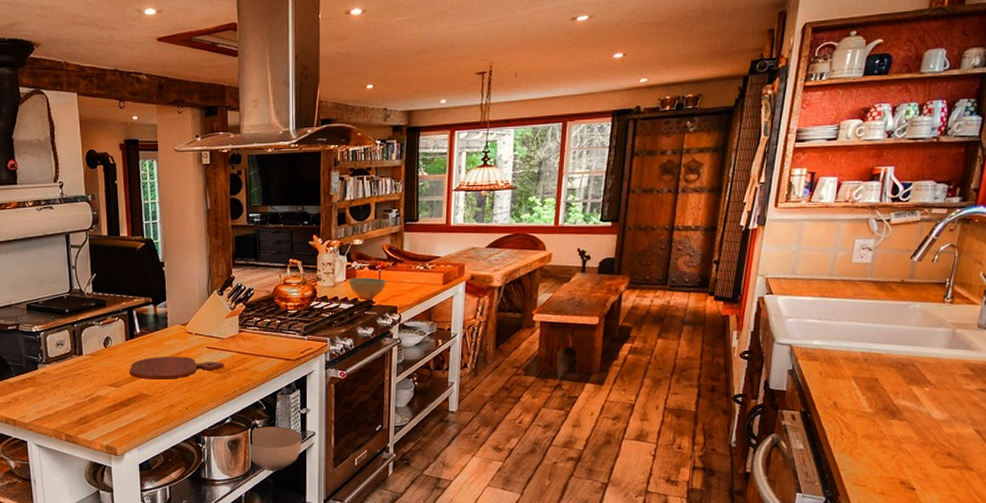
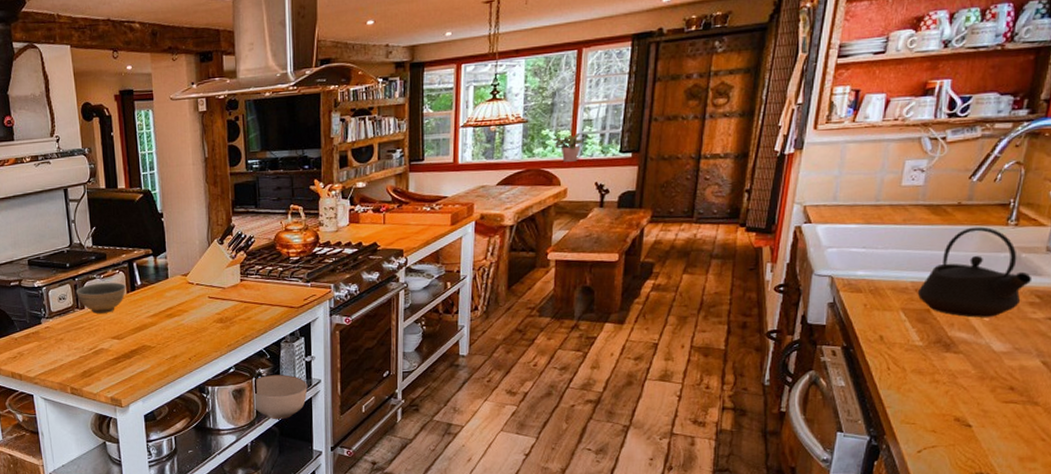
bowl: none [75,330,125,360] -> present [76,282,126,314]
cutting board: present [129,356,224,380] -> none [131,307,226,331]
bowl: present [348,277,386,301] -> none [351,220,391,245]
potted plant: none [540,200,567,228] -> present [554,132,584,162]
kettle: none [866,303,966,387] -> present [917,226,1033,317]

